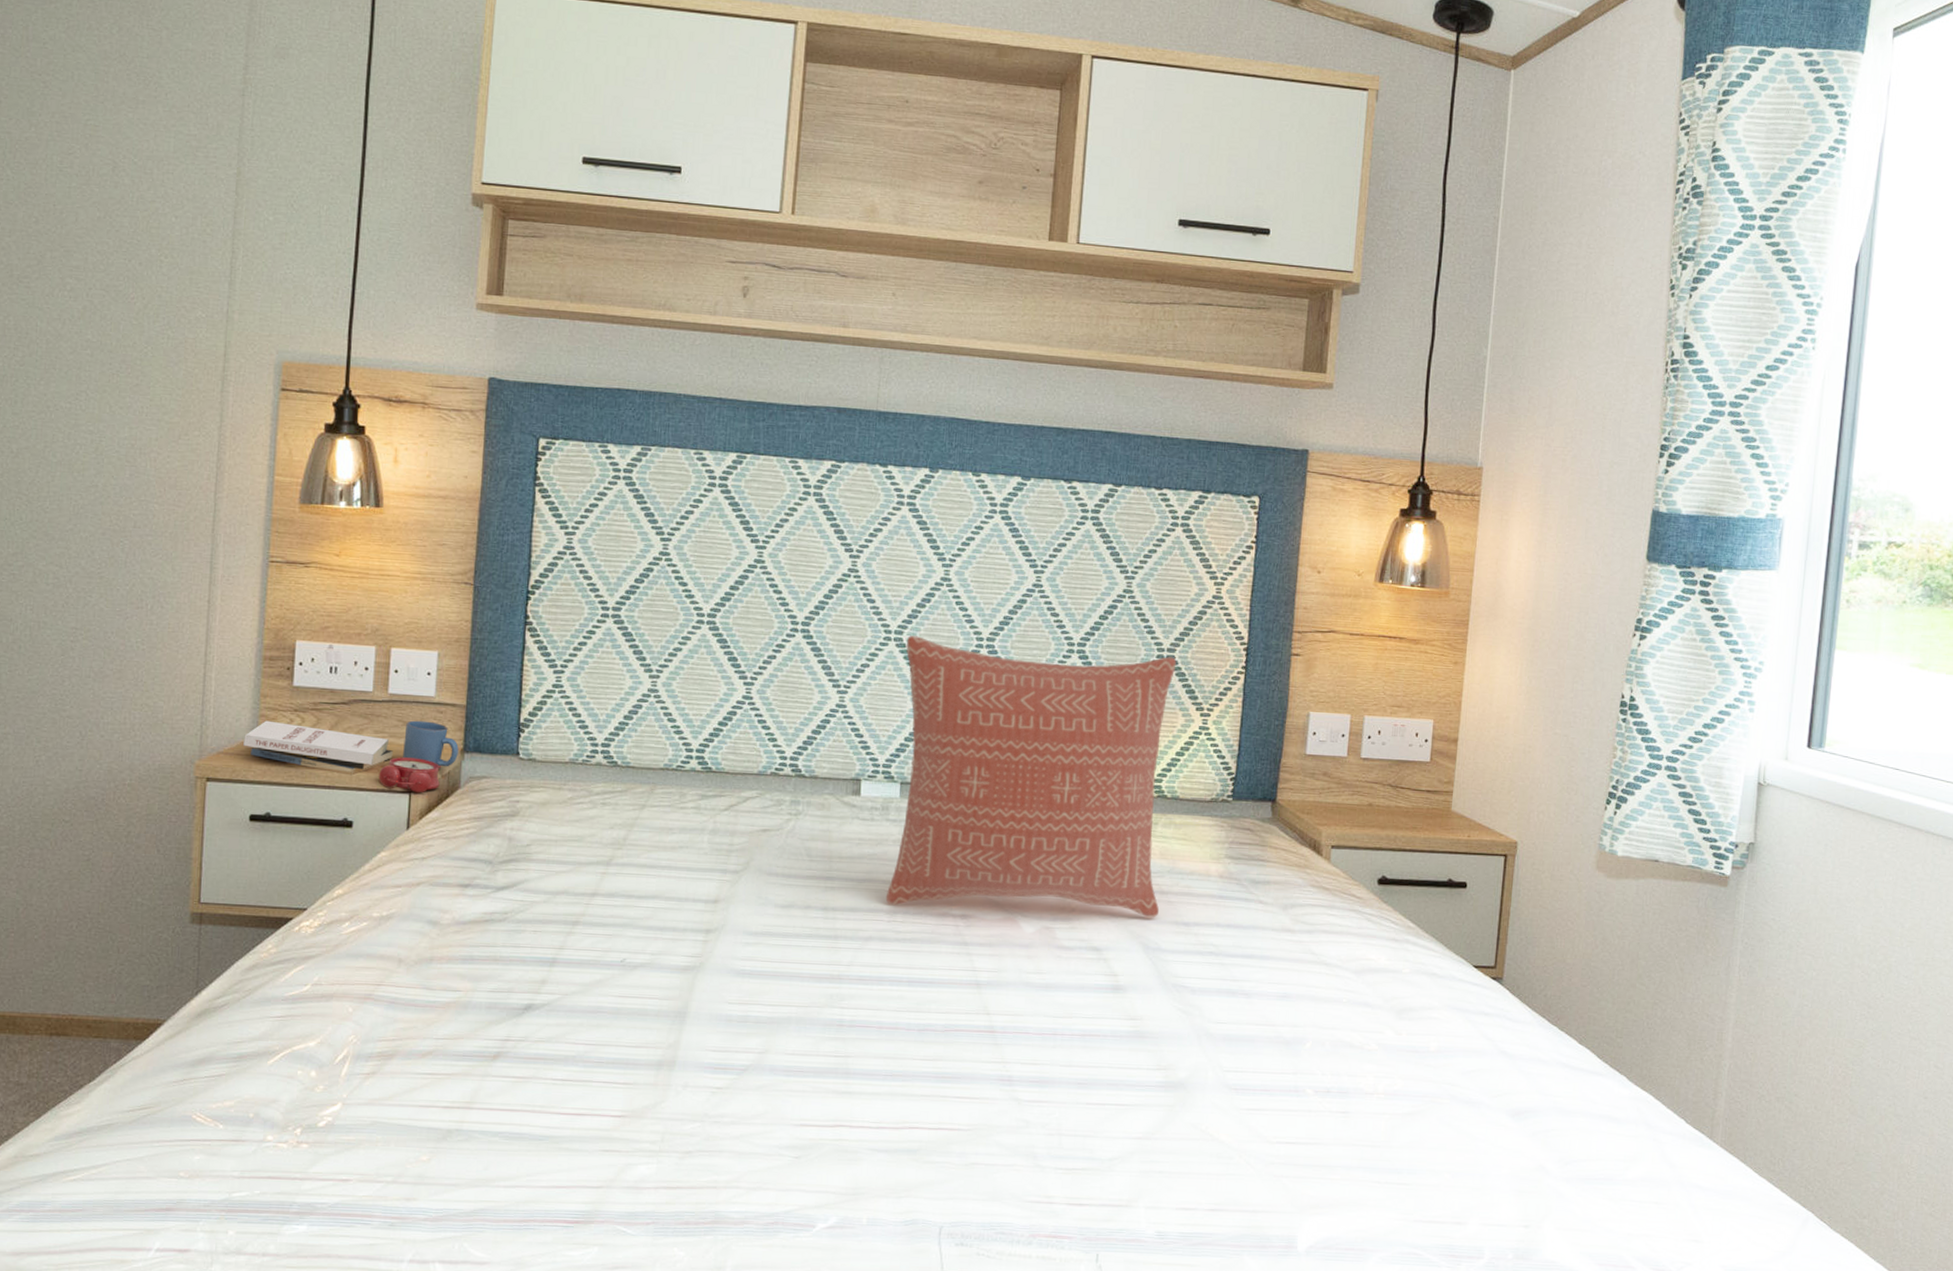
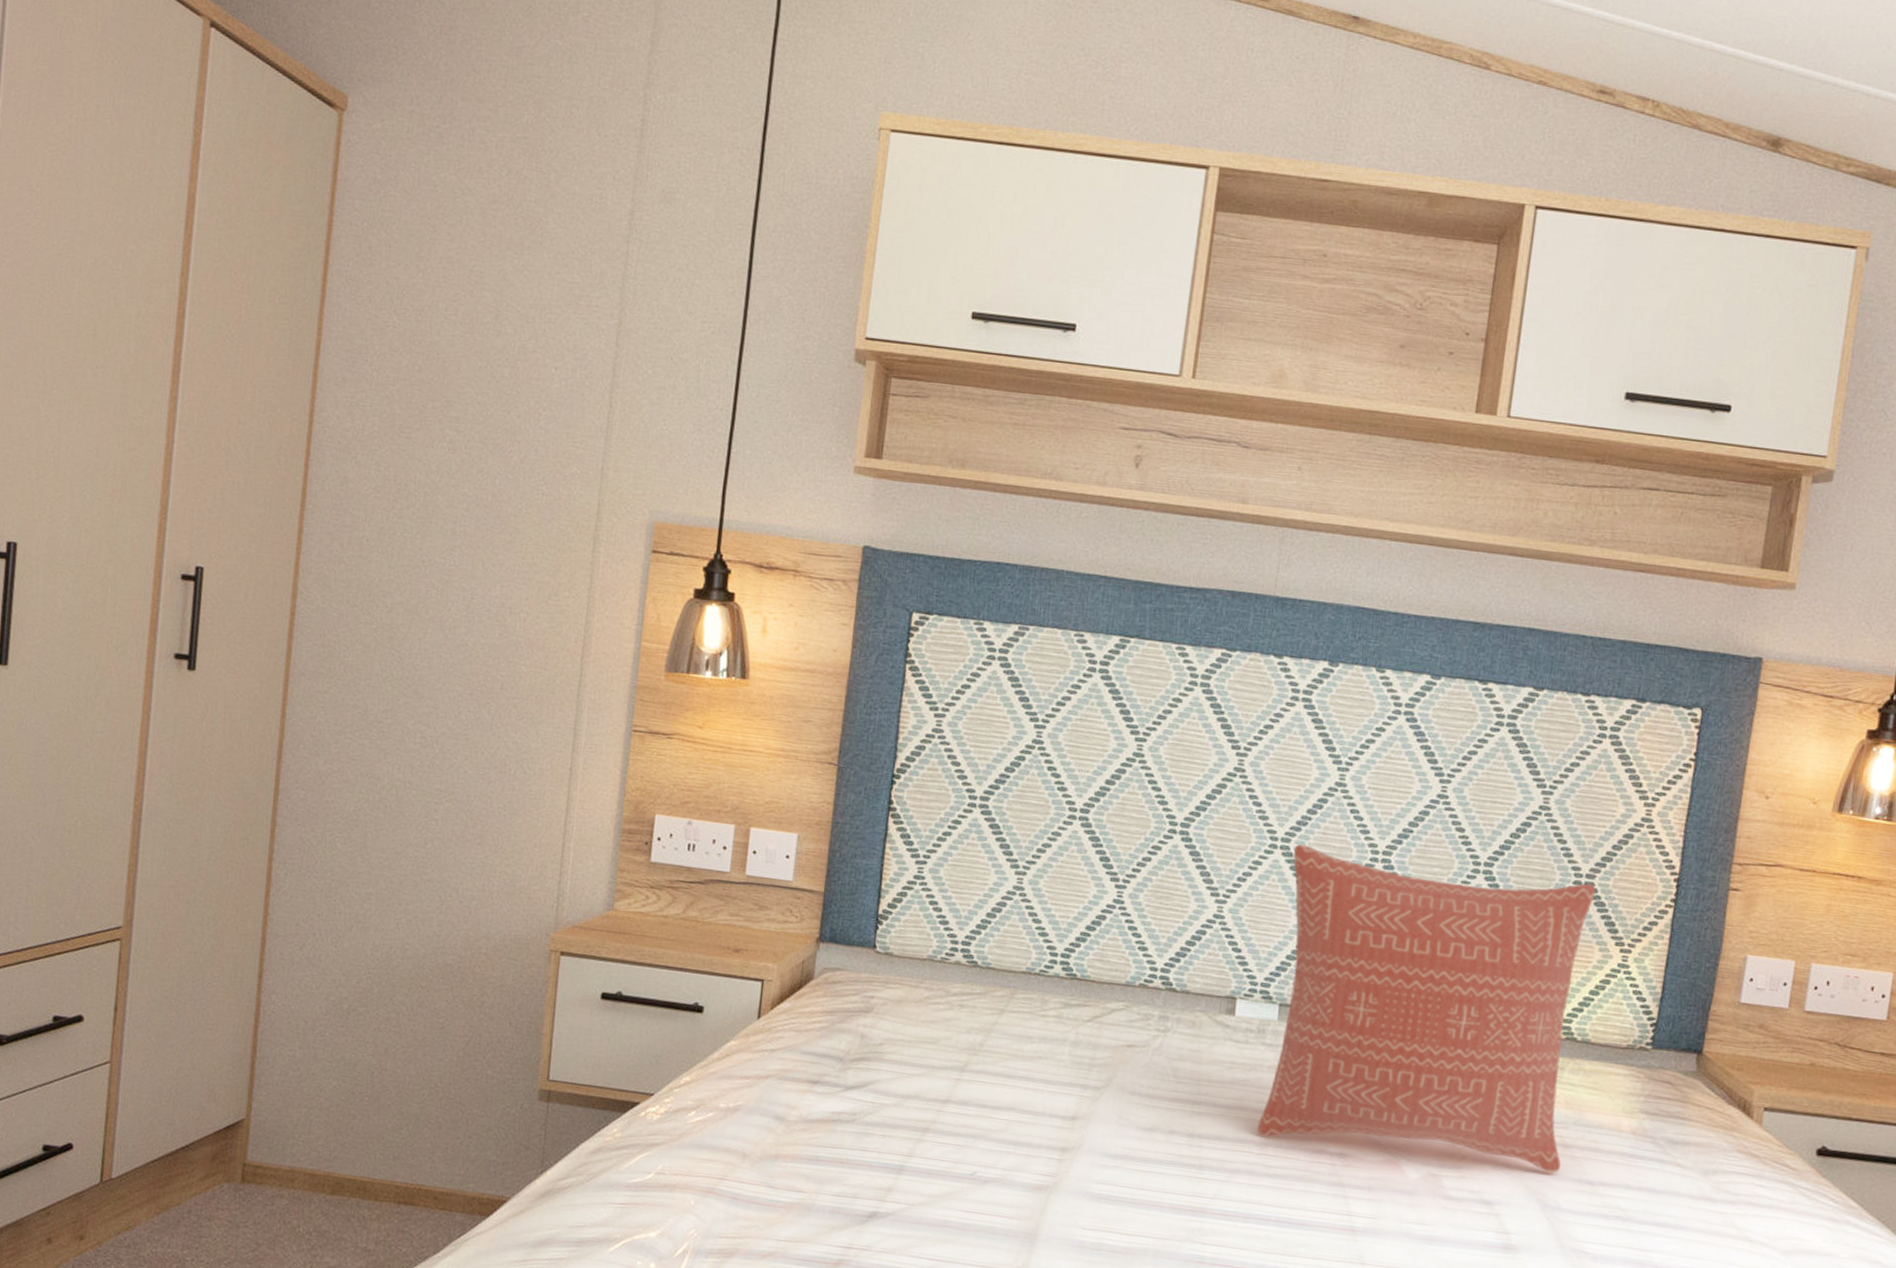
books: present [243,720,393,776] -> none [598,896,748,959]
alarm clock: present [378,757,442,793] -> none [731,942,797,982]
mug: present [403,720,459,767] -> none [757,904,814,956]

